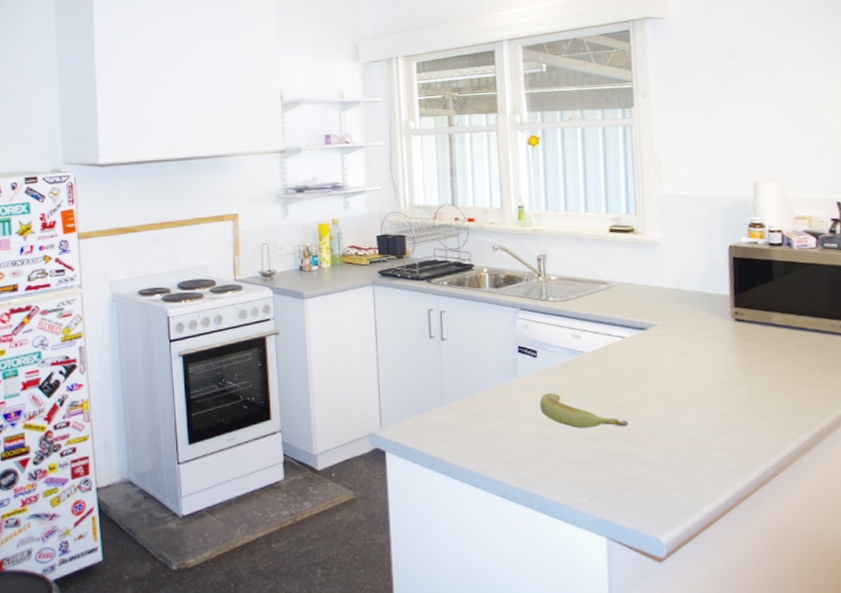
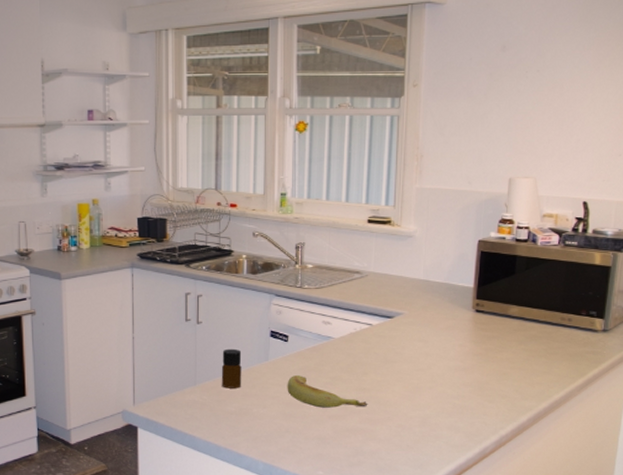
bottle: none [469,365,492,408] -> present [221,348,242,388]

